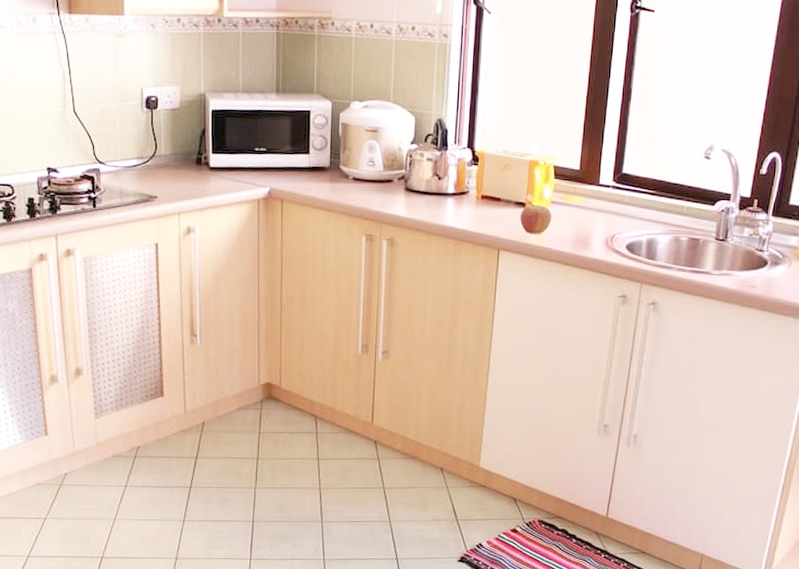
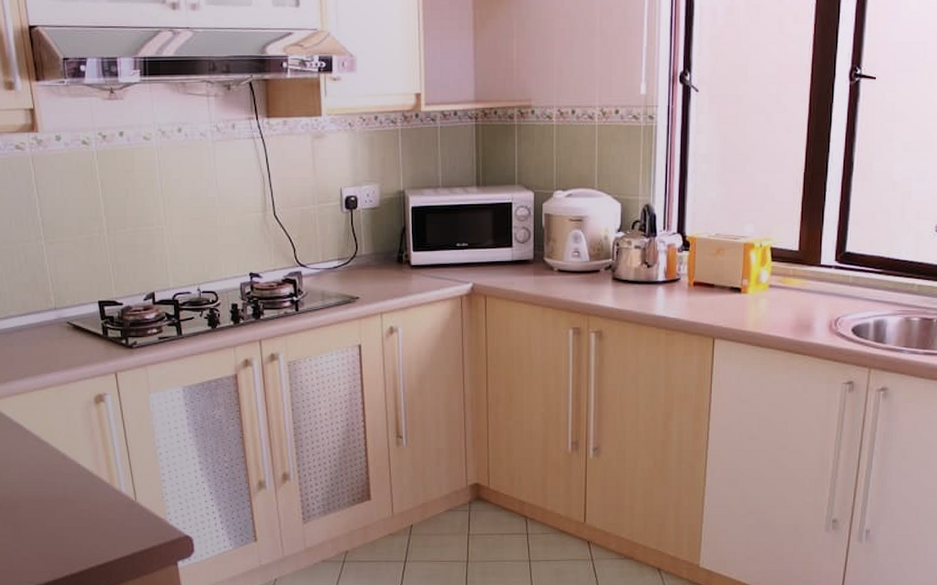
fruit: present [520,202,552,234] -> none [735,286,770,320]

